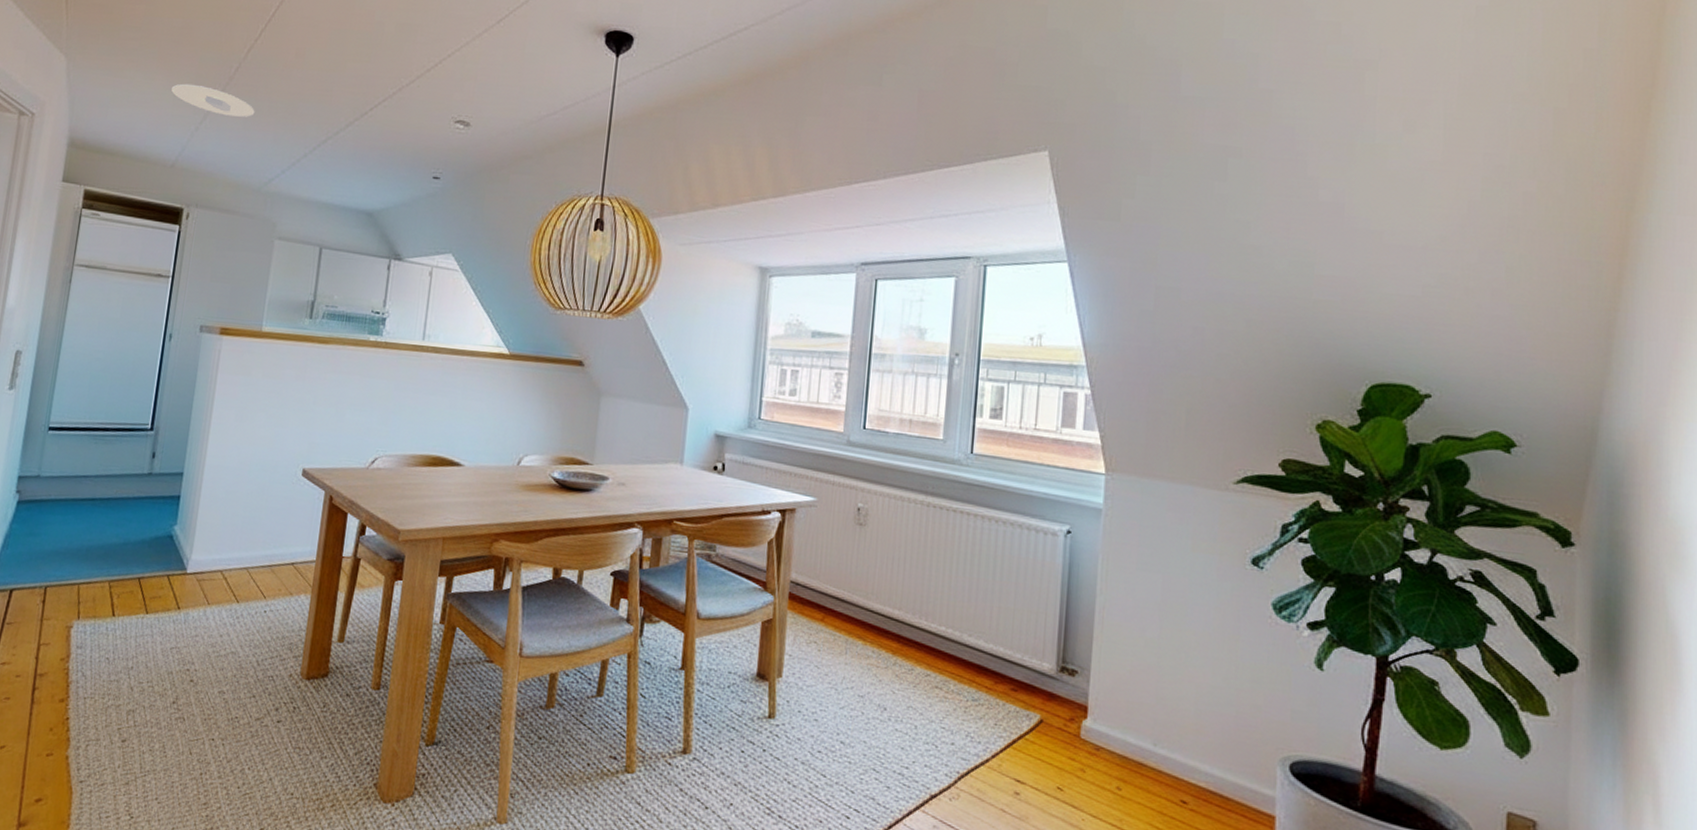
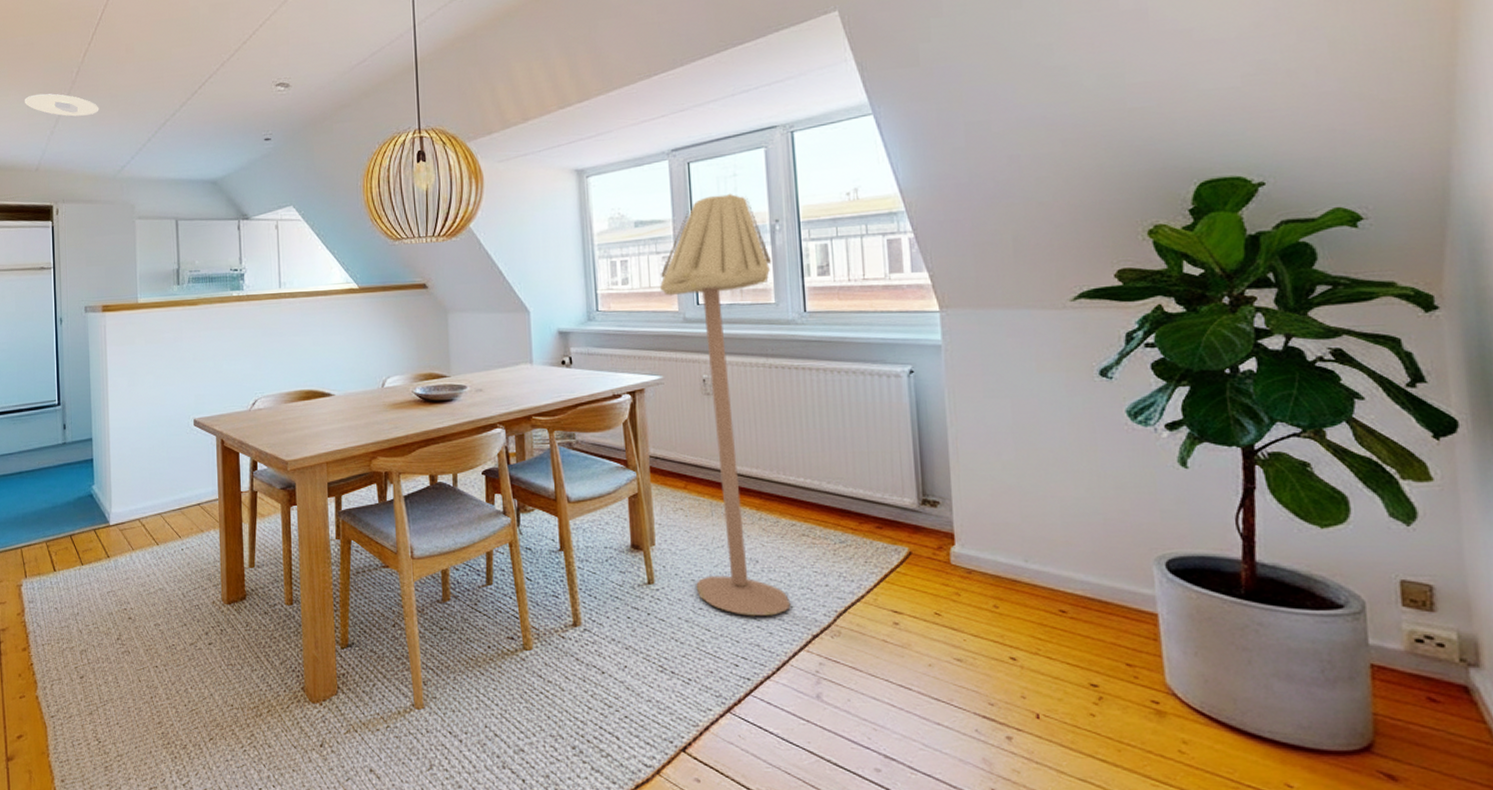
floor lamp: none [818,317,946,769] -> present [660,193,791,616]

